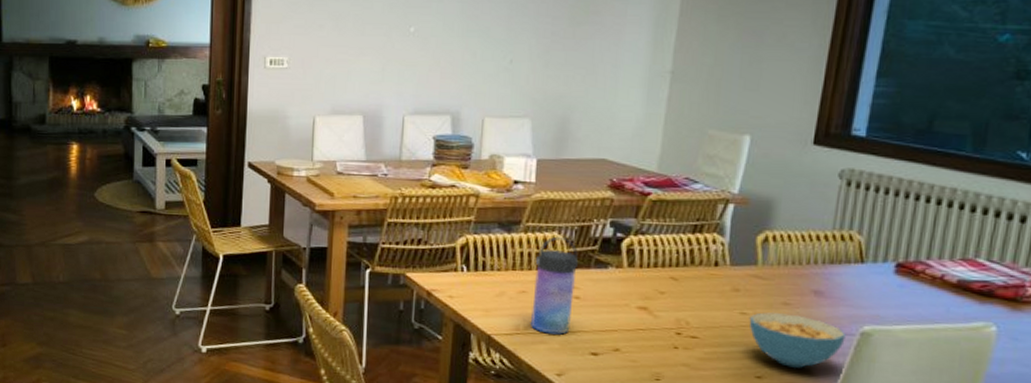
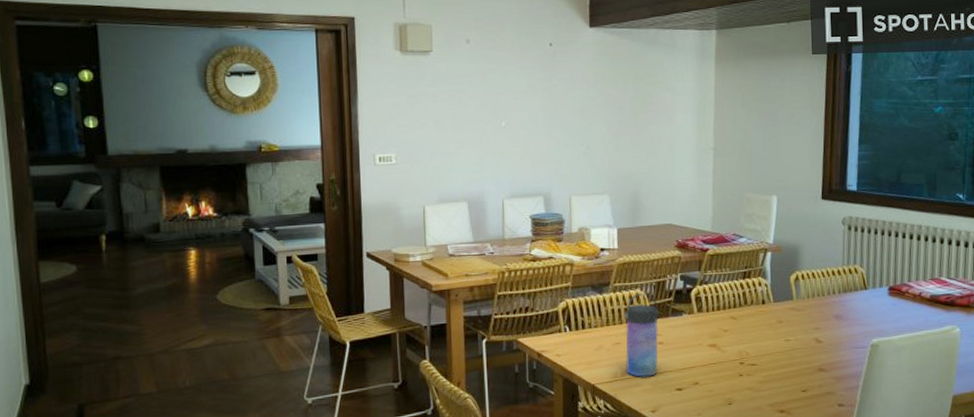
cereal bowl: present [749,312,846,368] -> none [792,336,861,380]

